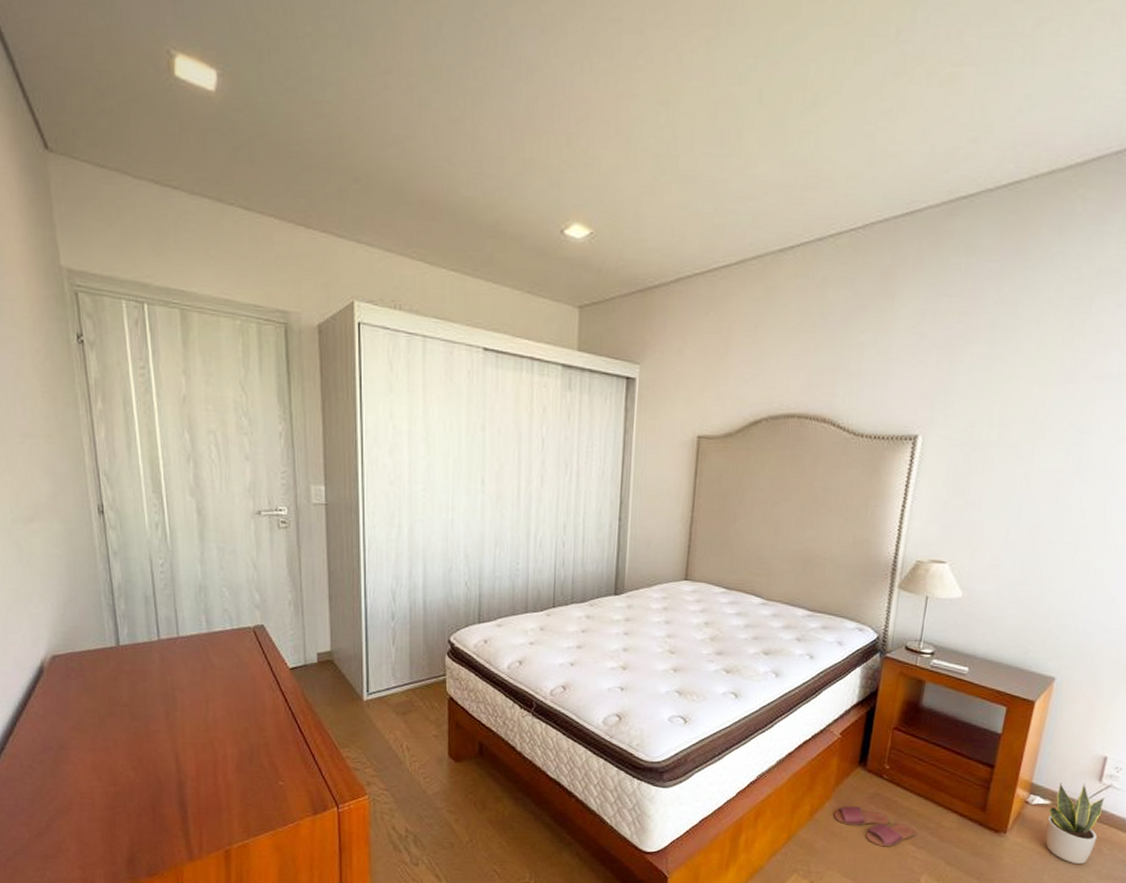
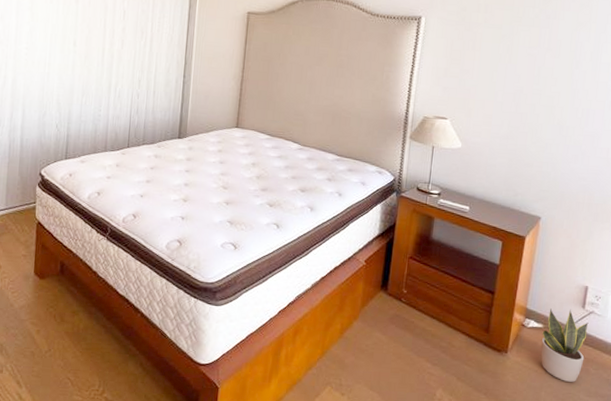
slippers: present [833,806,916,847] -> none [361,325,431,364]

